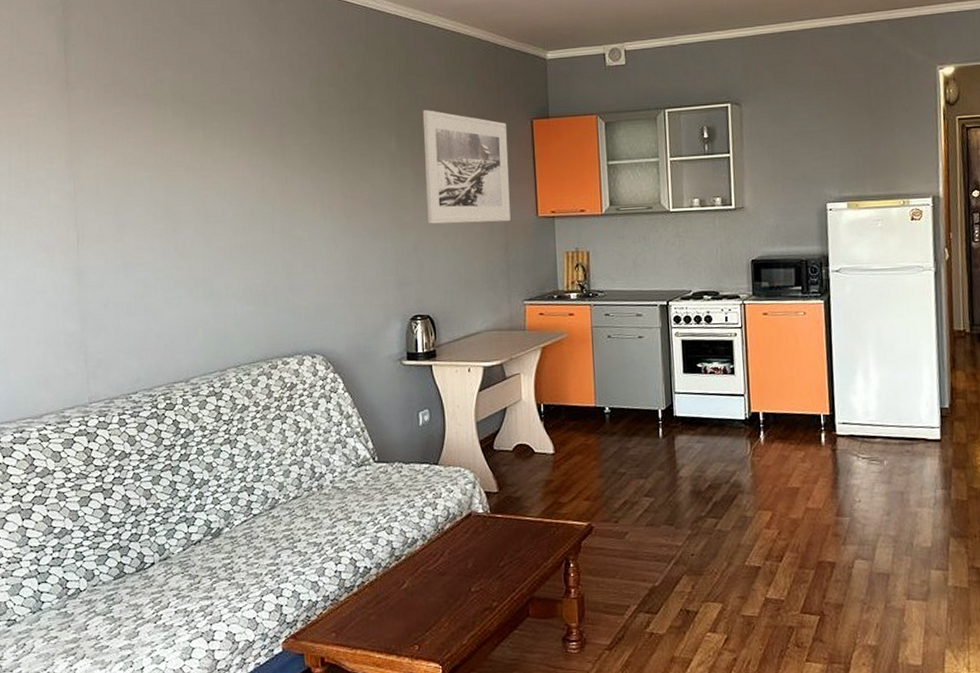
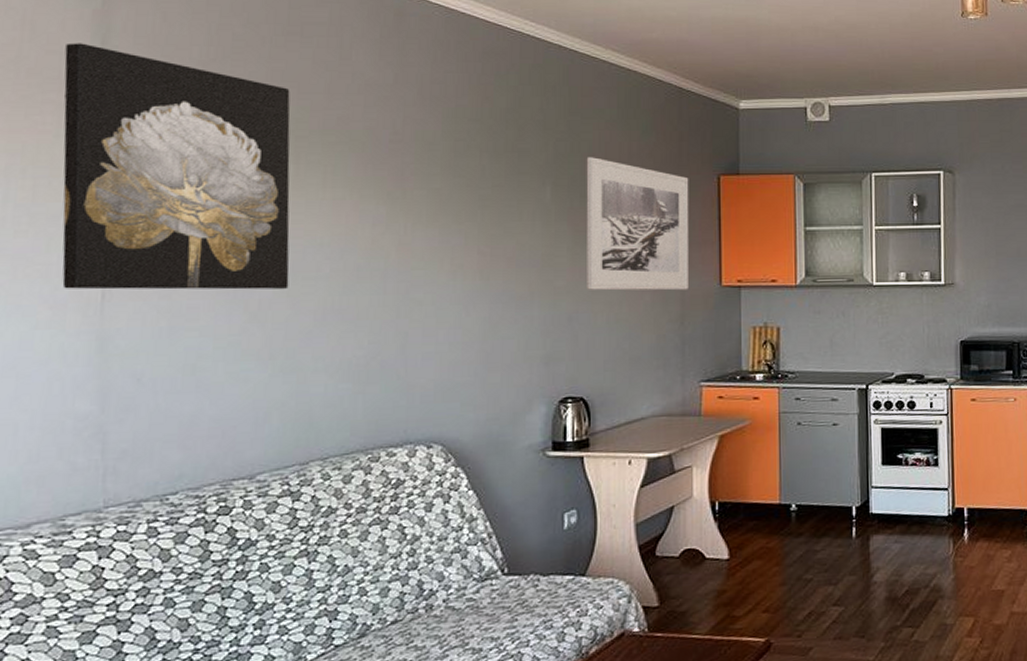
wall art: none [41,44,204,236] -> present [62,43,291,290]

